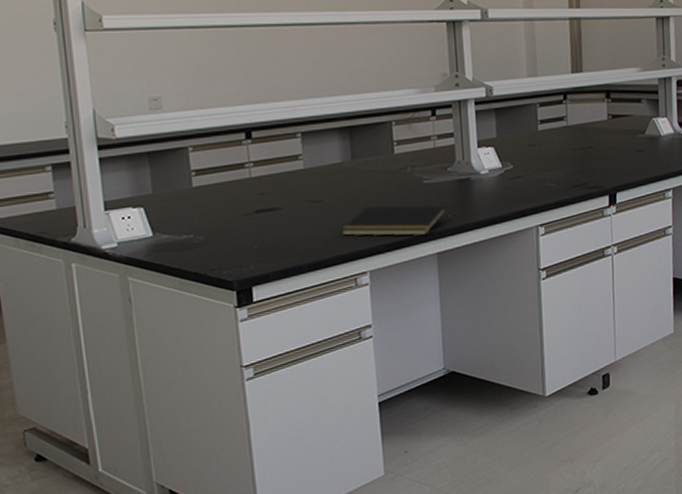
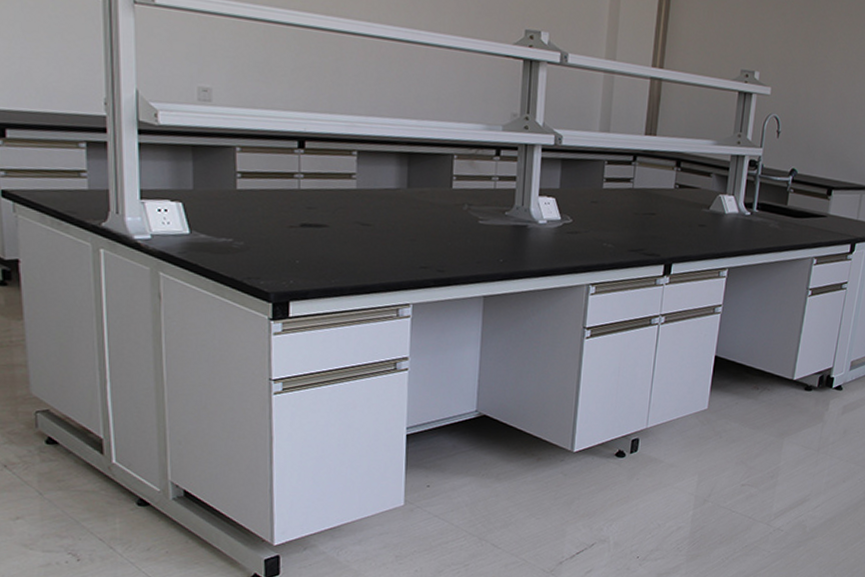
notepad: present [341,205,448,237] -> none [388,238,500,276]

